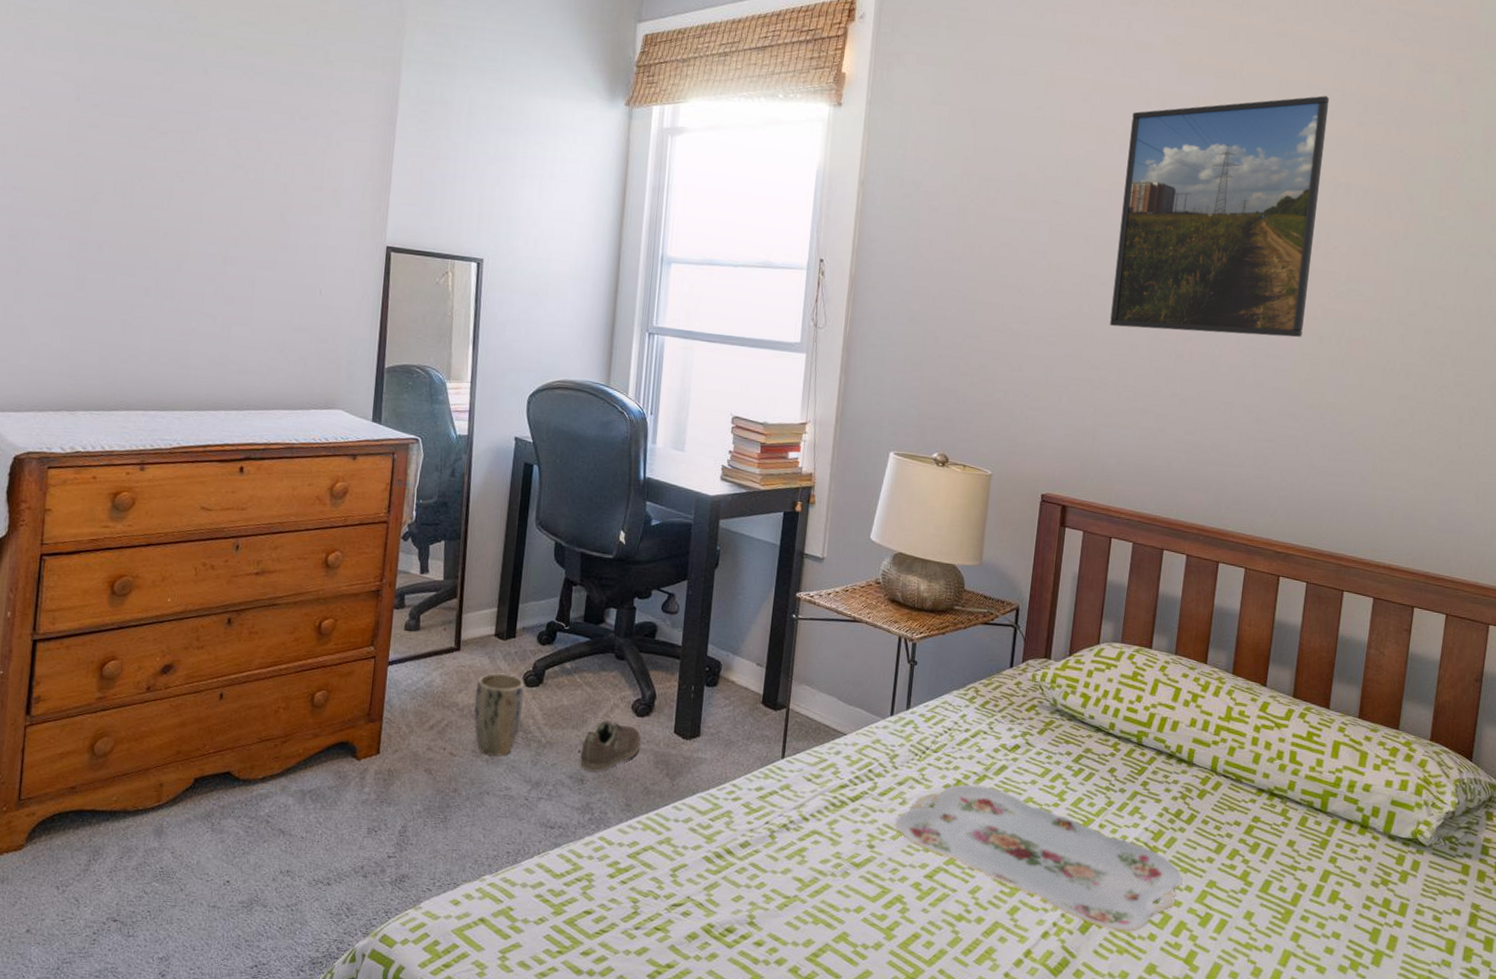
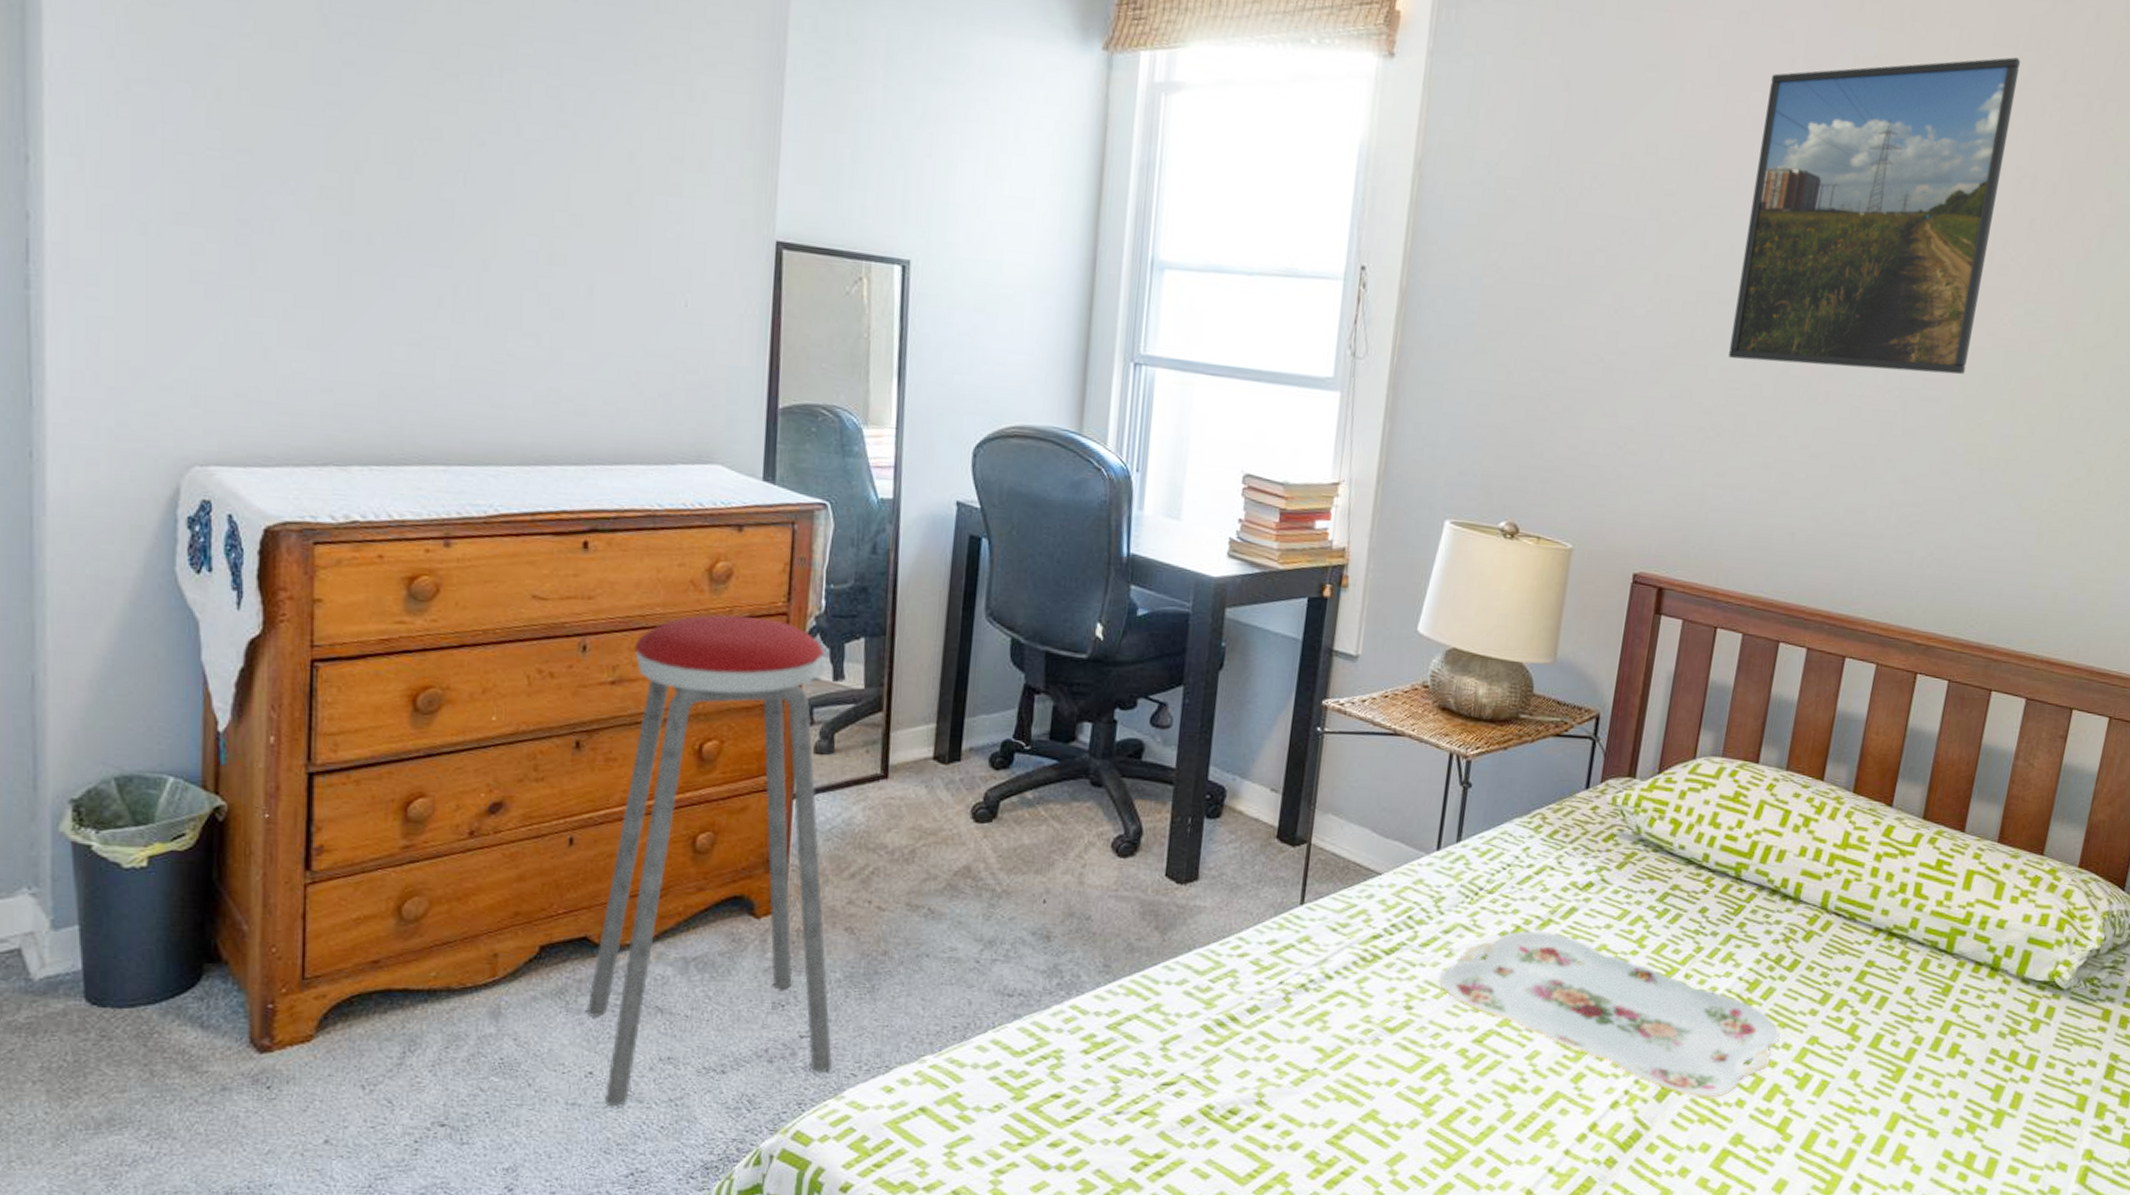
music stool: none [227,522,414,909] -> present [587,614,833,1106]
plant pot: present [473,672,525,756] -> none [907,805,974,909]
sneaker: present [579,720,642,773] -> none [1045,863,1124,928]

